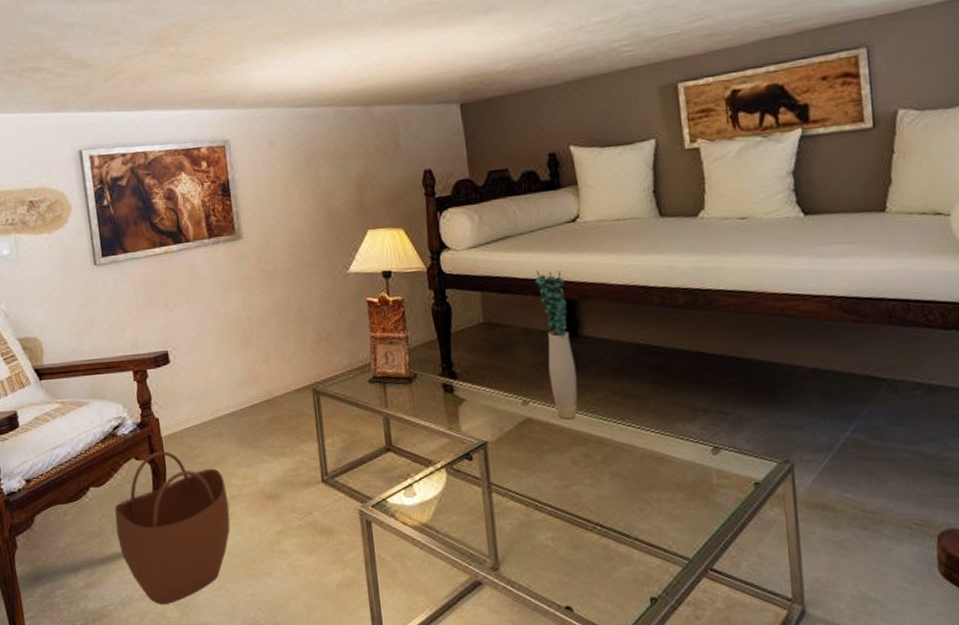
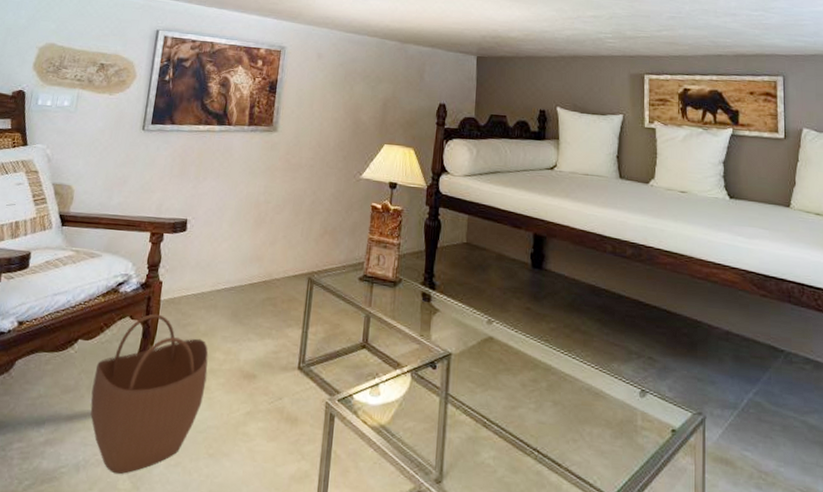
vase: present [535,270,578,420] -> none [513,205,538,344]

